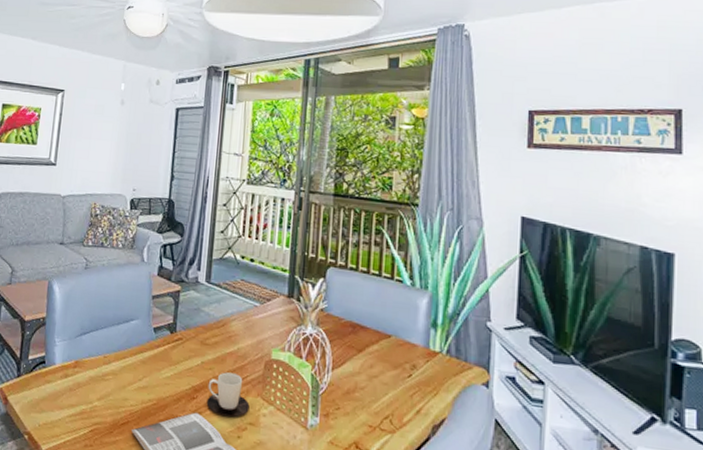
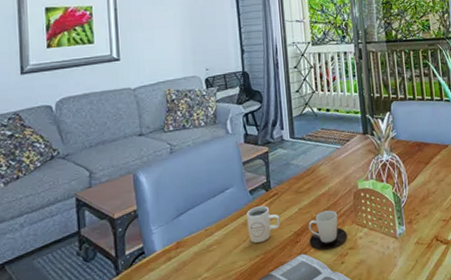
mug: none [144,346,180,387] -> present [246,206,280,244]

